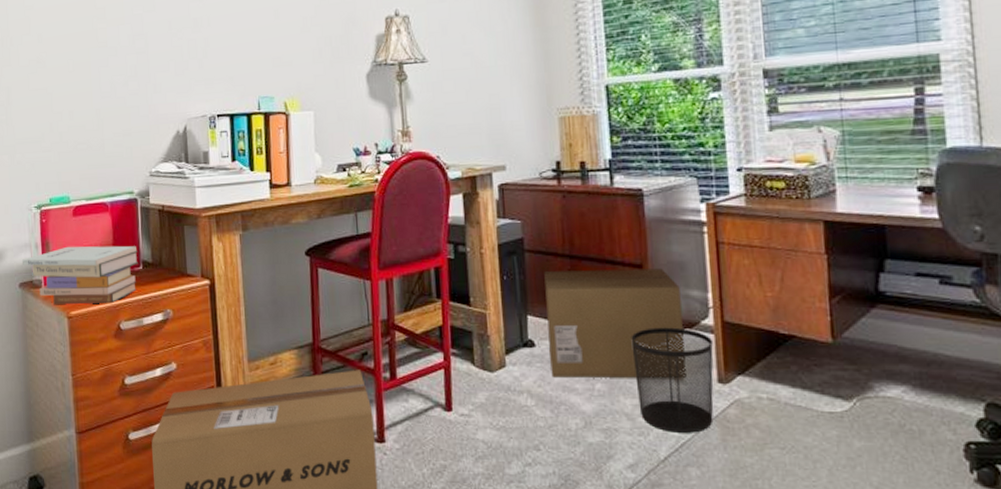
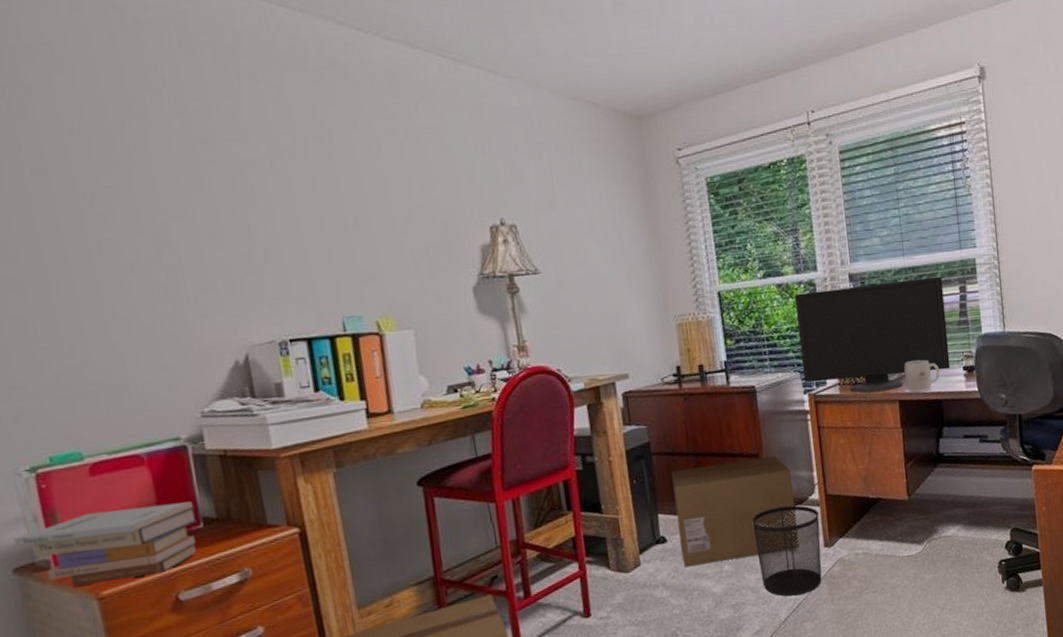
computer monitor: none [693,74,899,208] -> present [794,276,951,393]
mug: none [831,174,883,213] -> present [903,360,940,393]

